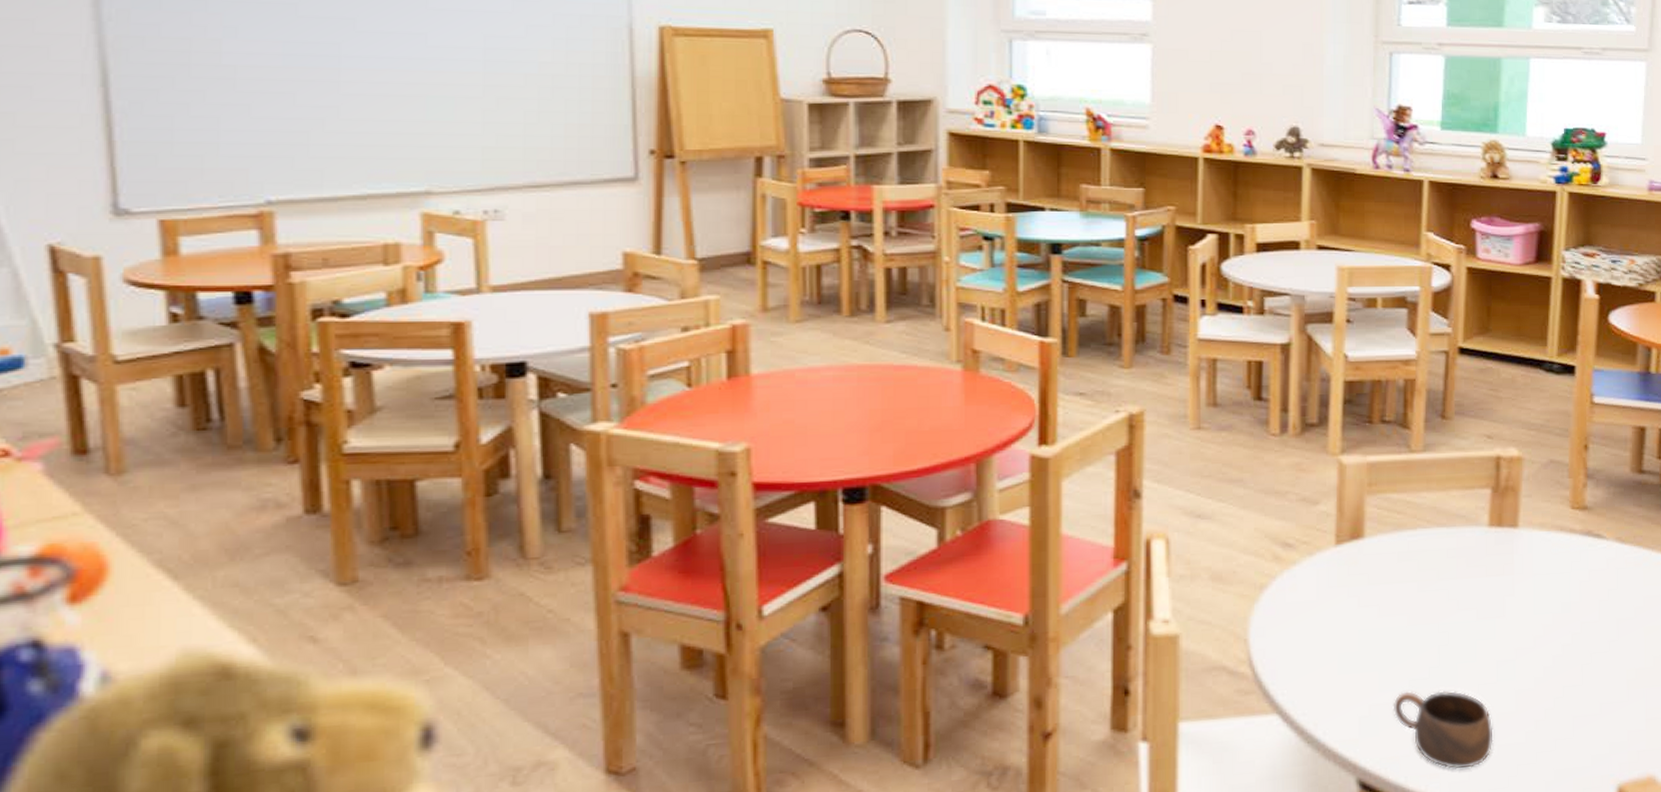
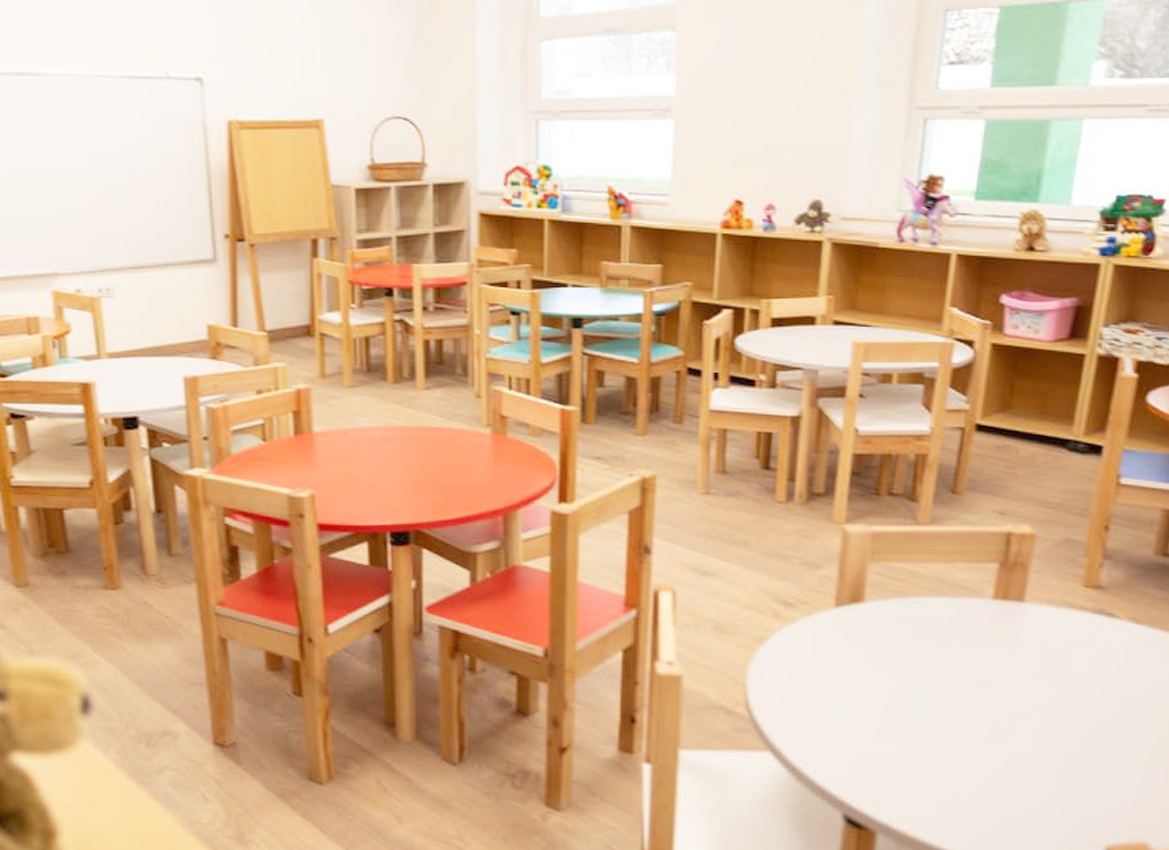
cup: present [1393,690,1494,770] -> none [882,742,982,816]

